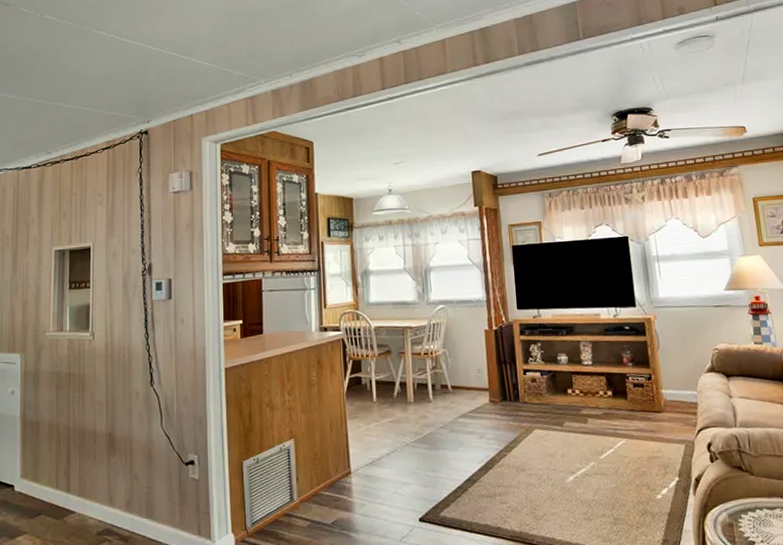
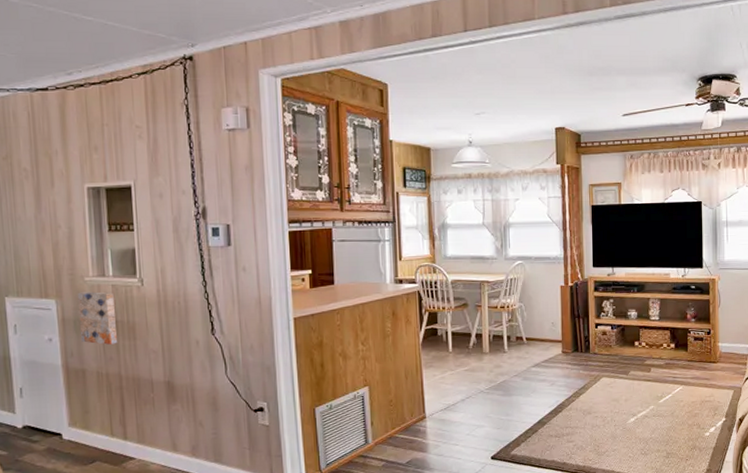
wall art: none [38,346,69,397] -> present [77,292,117,345]

